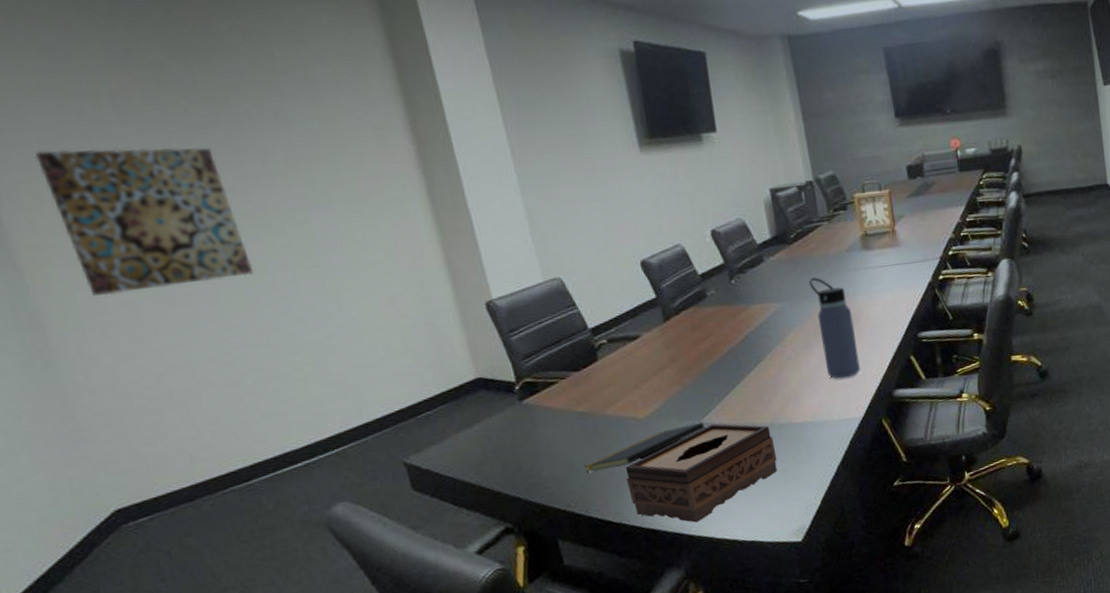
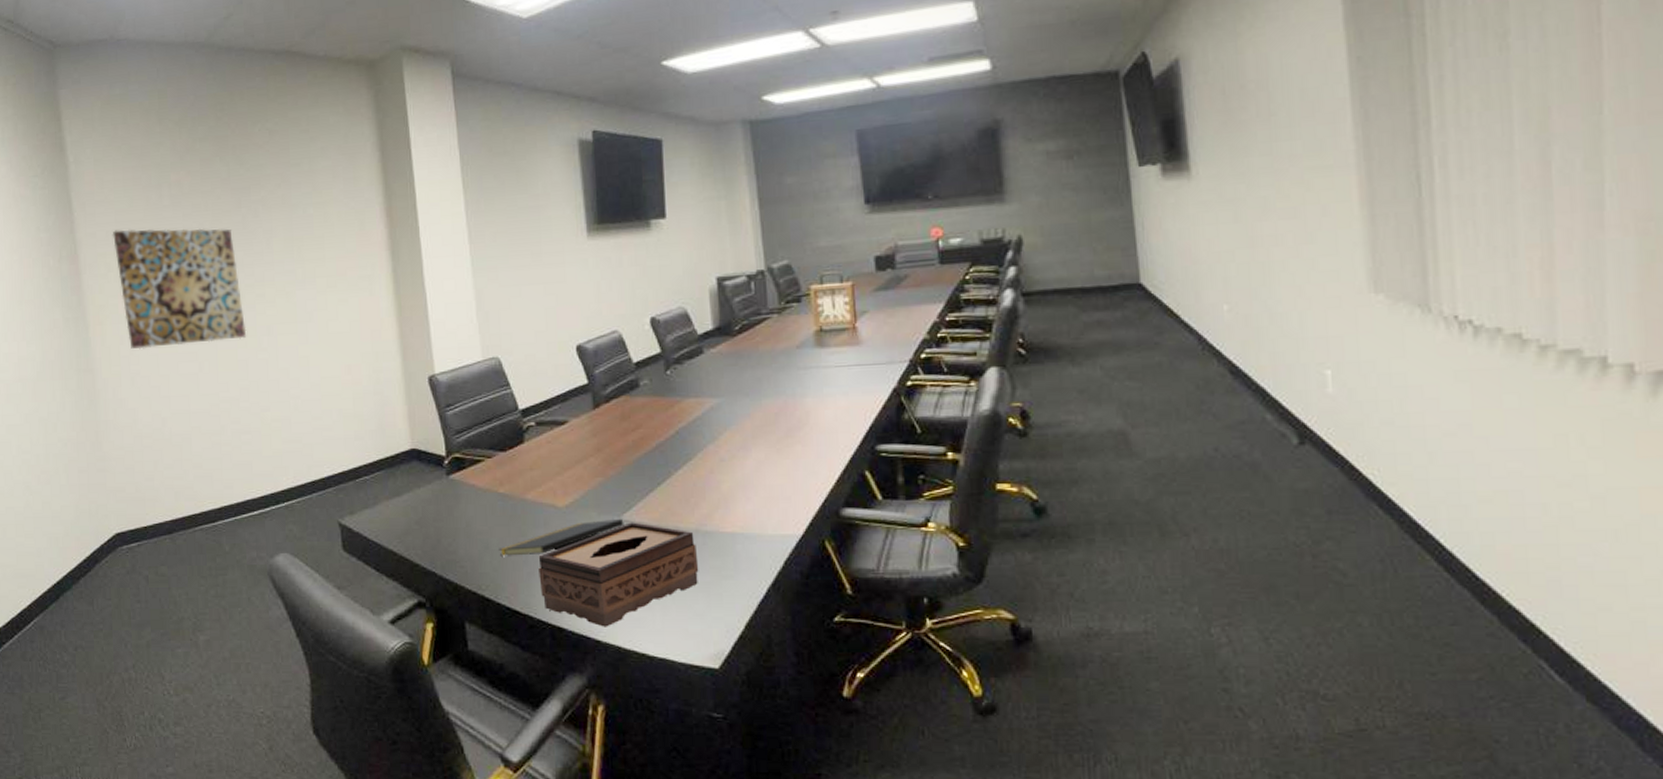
water bottle: present [809,277,860,379] -> none [751,374,803,489]

